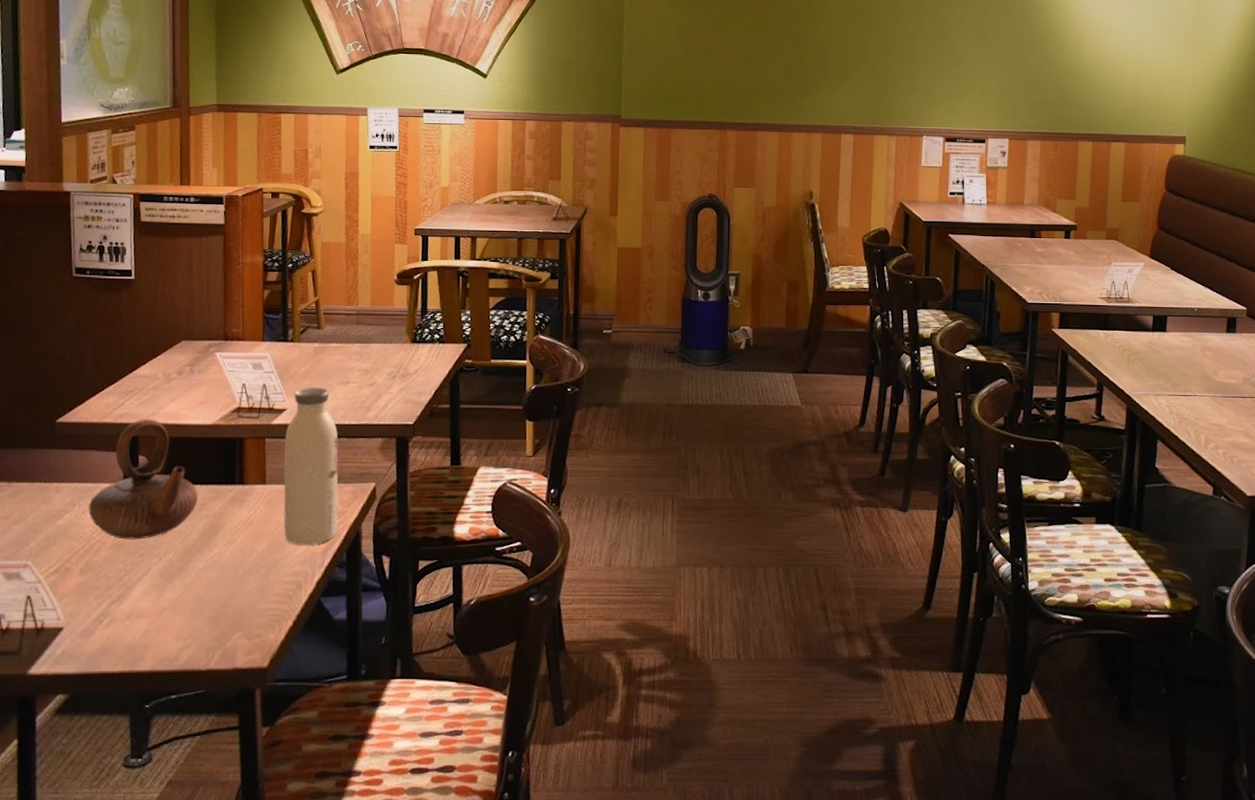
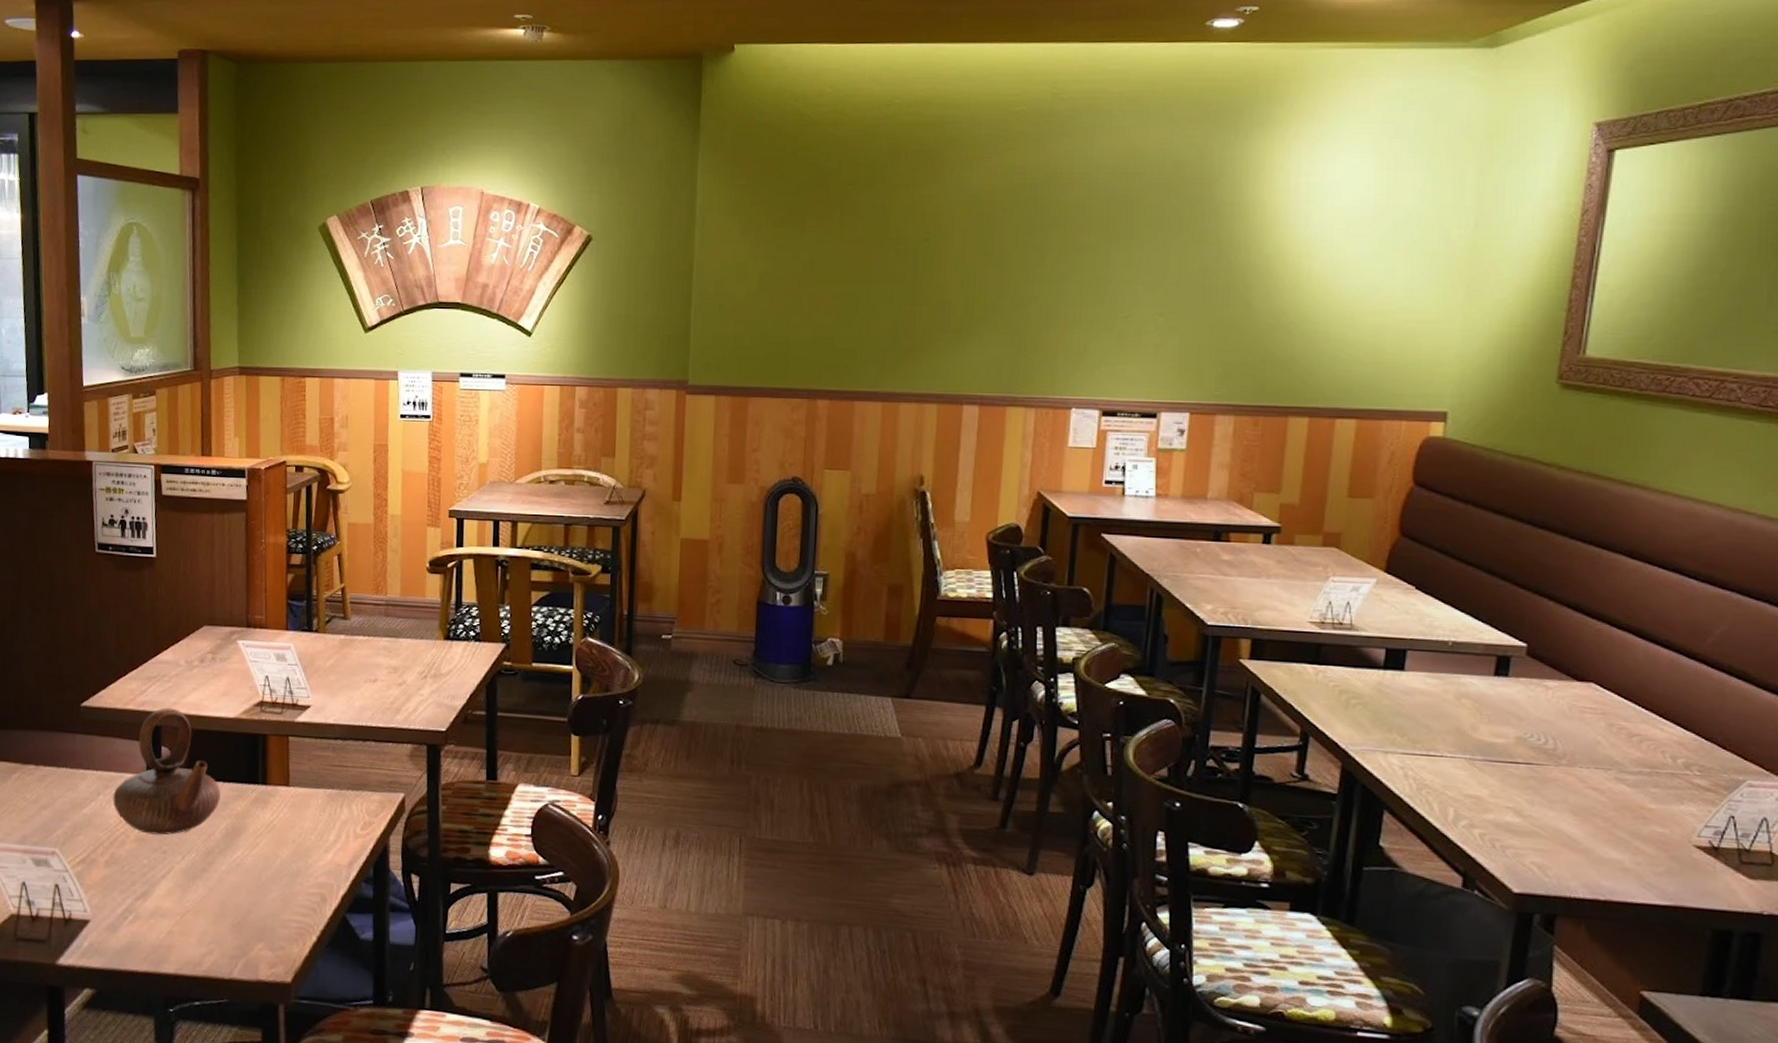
water bottle: present [283,387,339,546] -> none [307,683,366,856]

